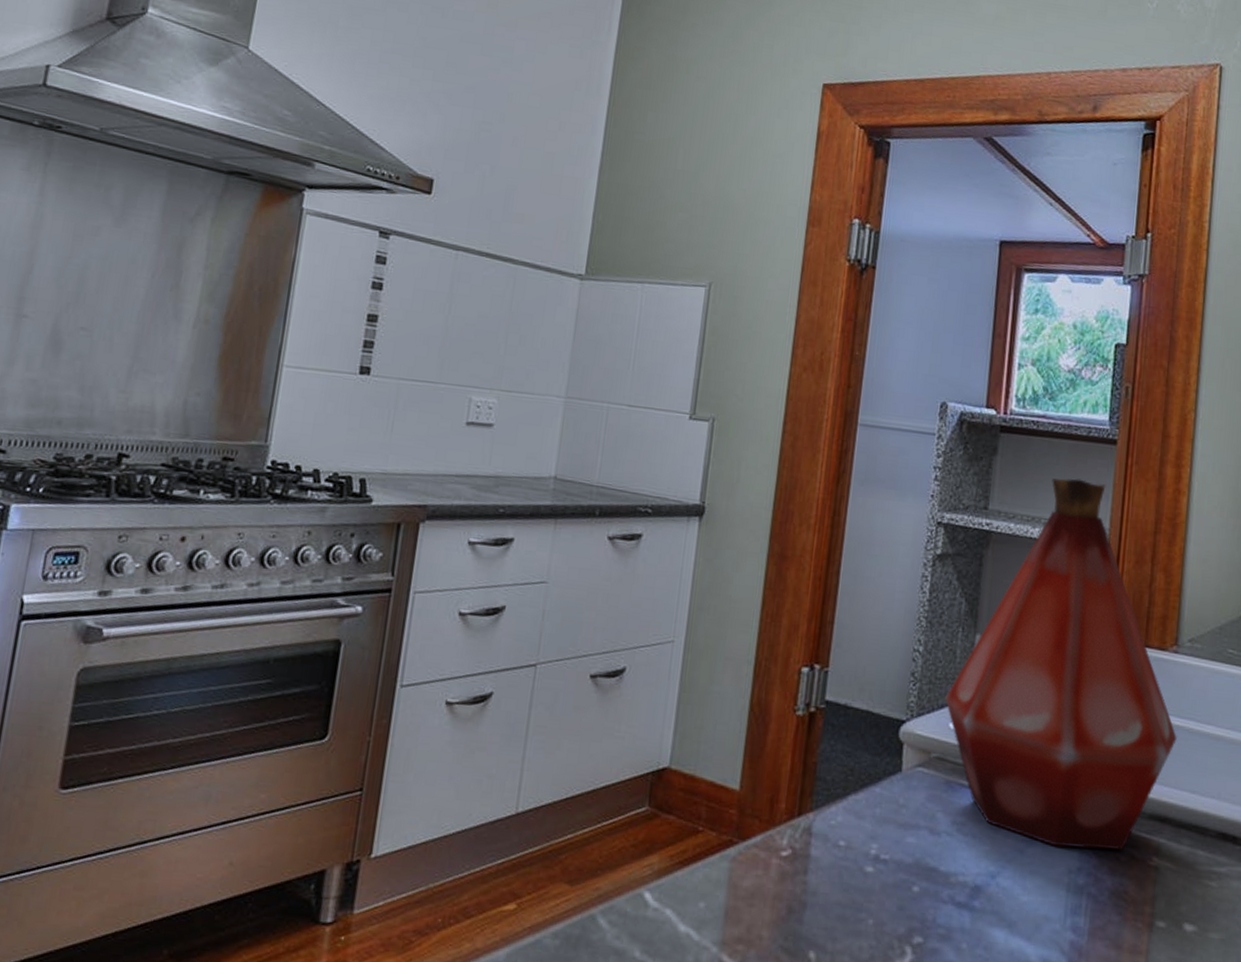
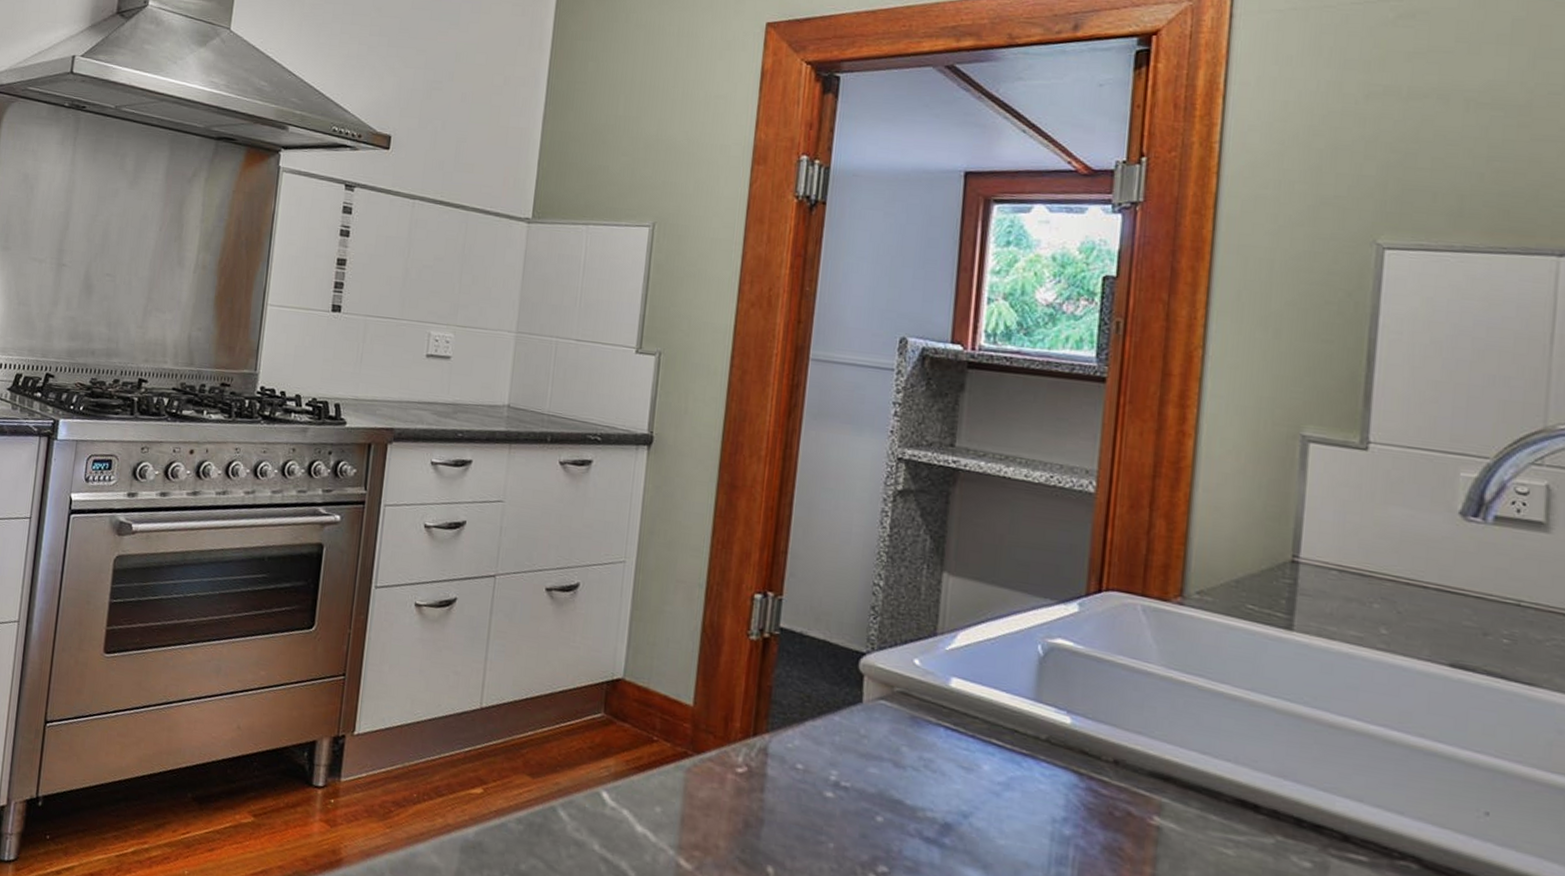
bottle: present [945,478,1177,851] -> none [909,416,1183,805]

